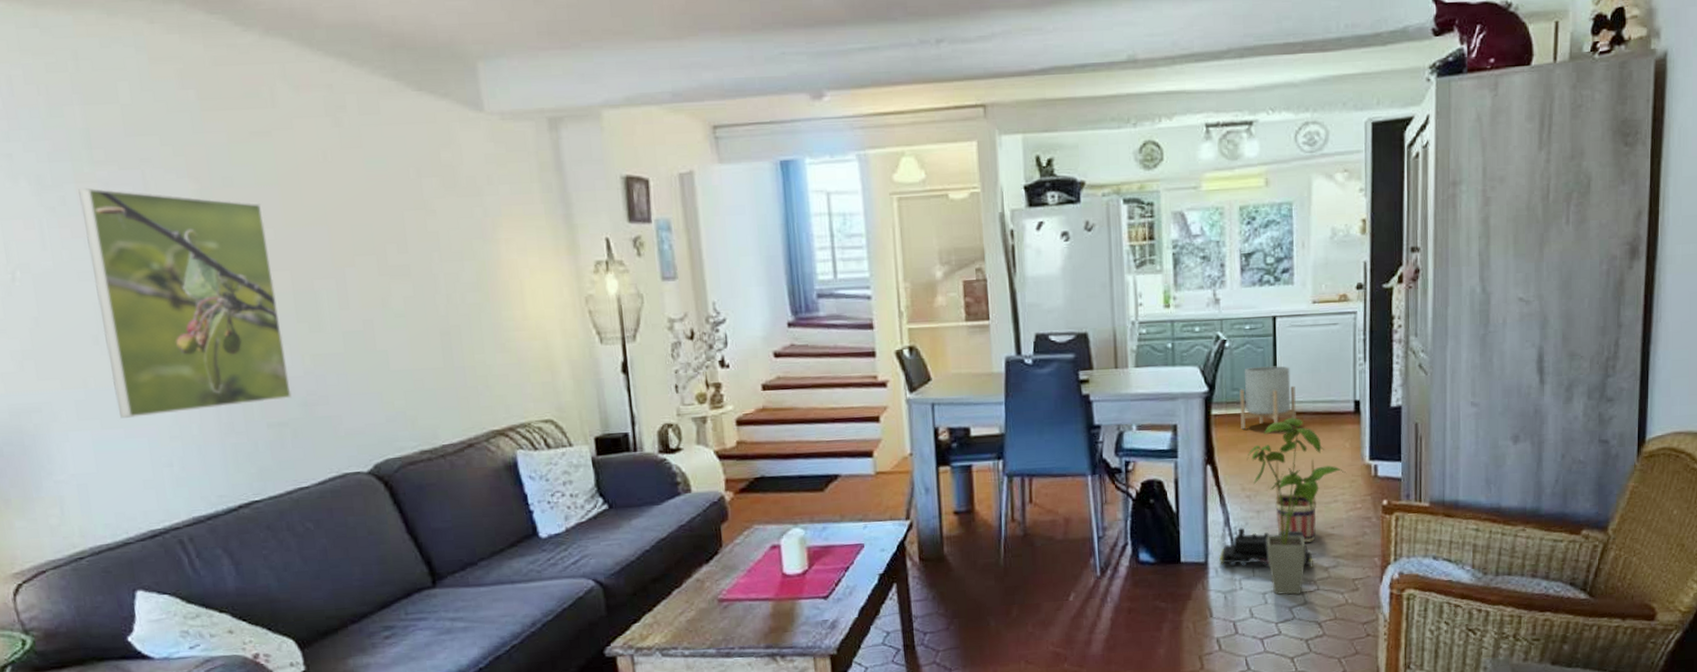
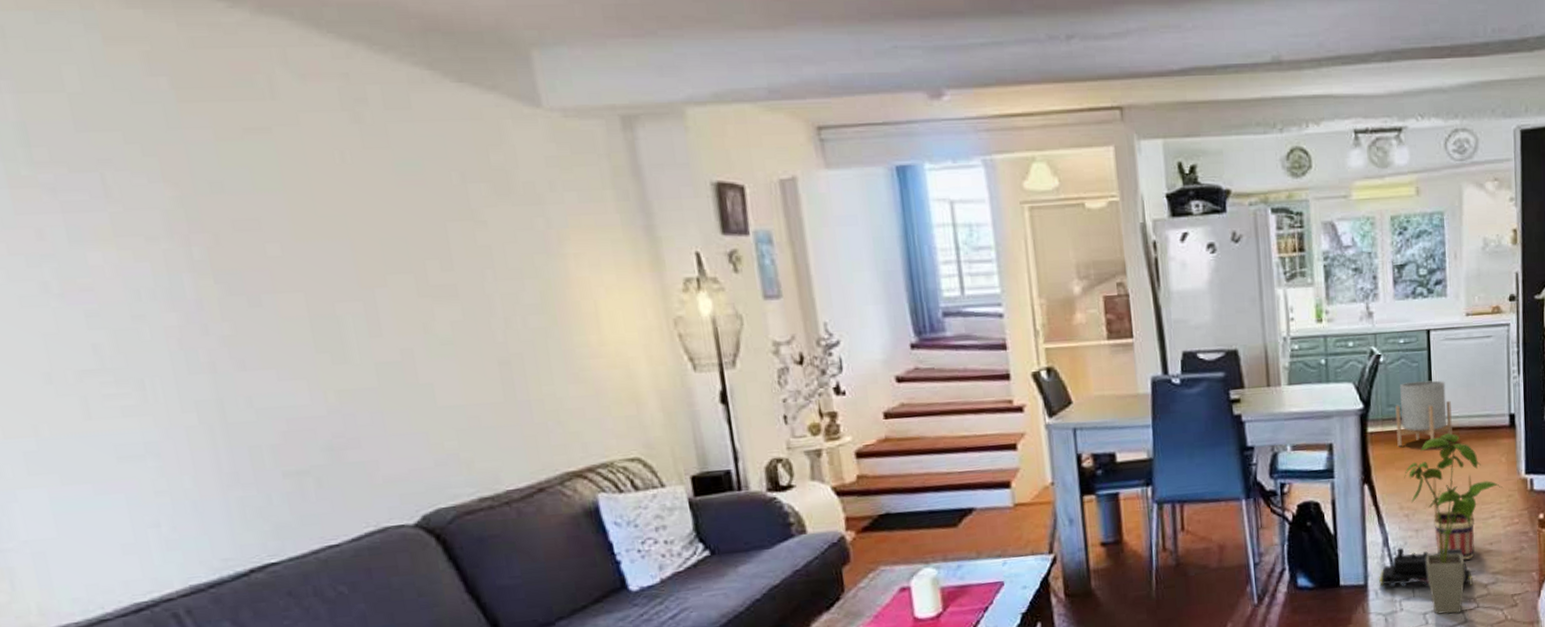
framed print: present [78,188,293,418] -> none [14,194,314,472]

